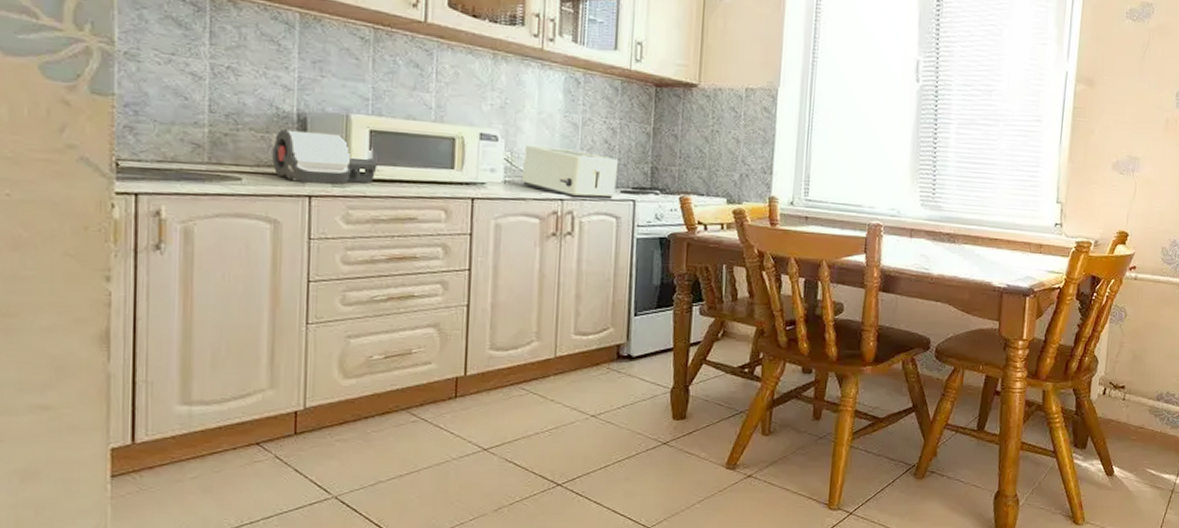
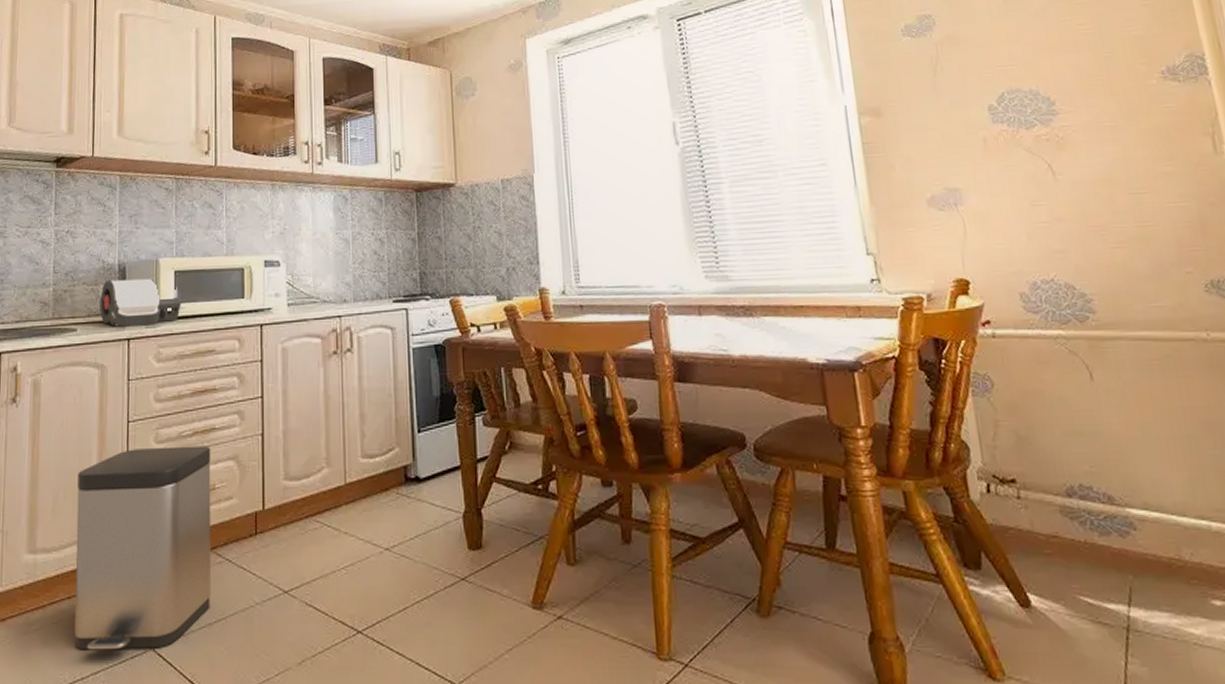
pedal bin: none [241,309,409,498] -> present [74,445,212,650]
toaster: present [521,144,619,200] -> none [302,265,389,314]

